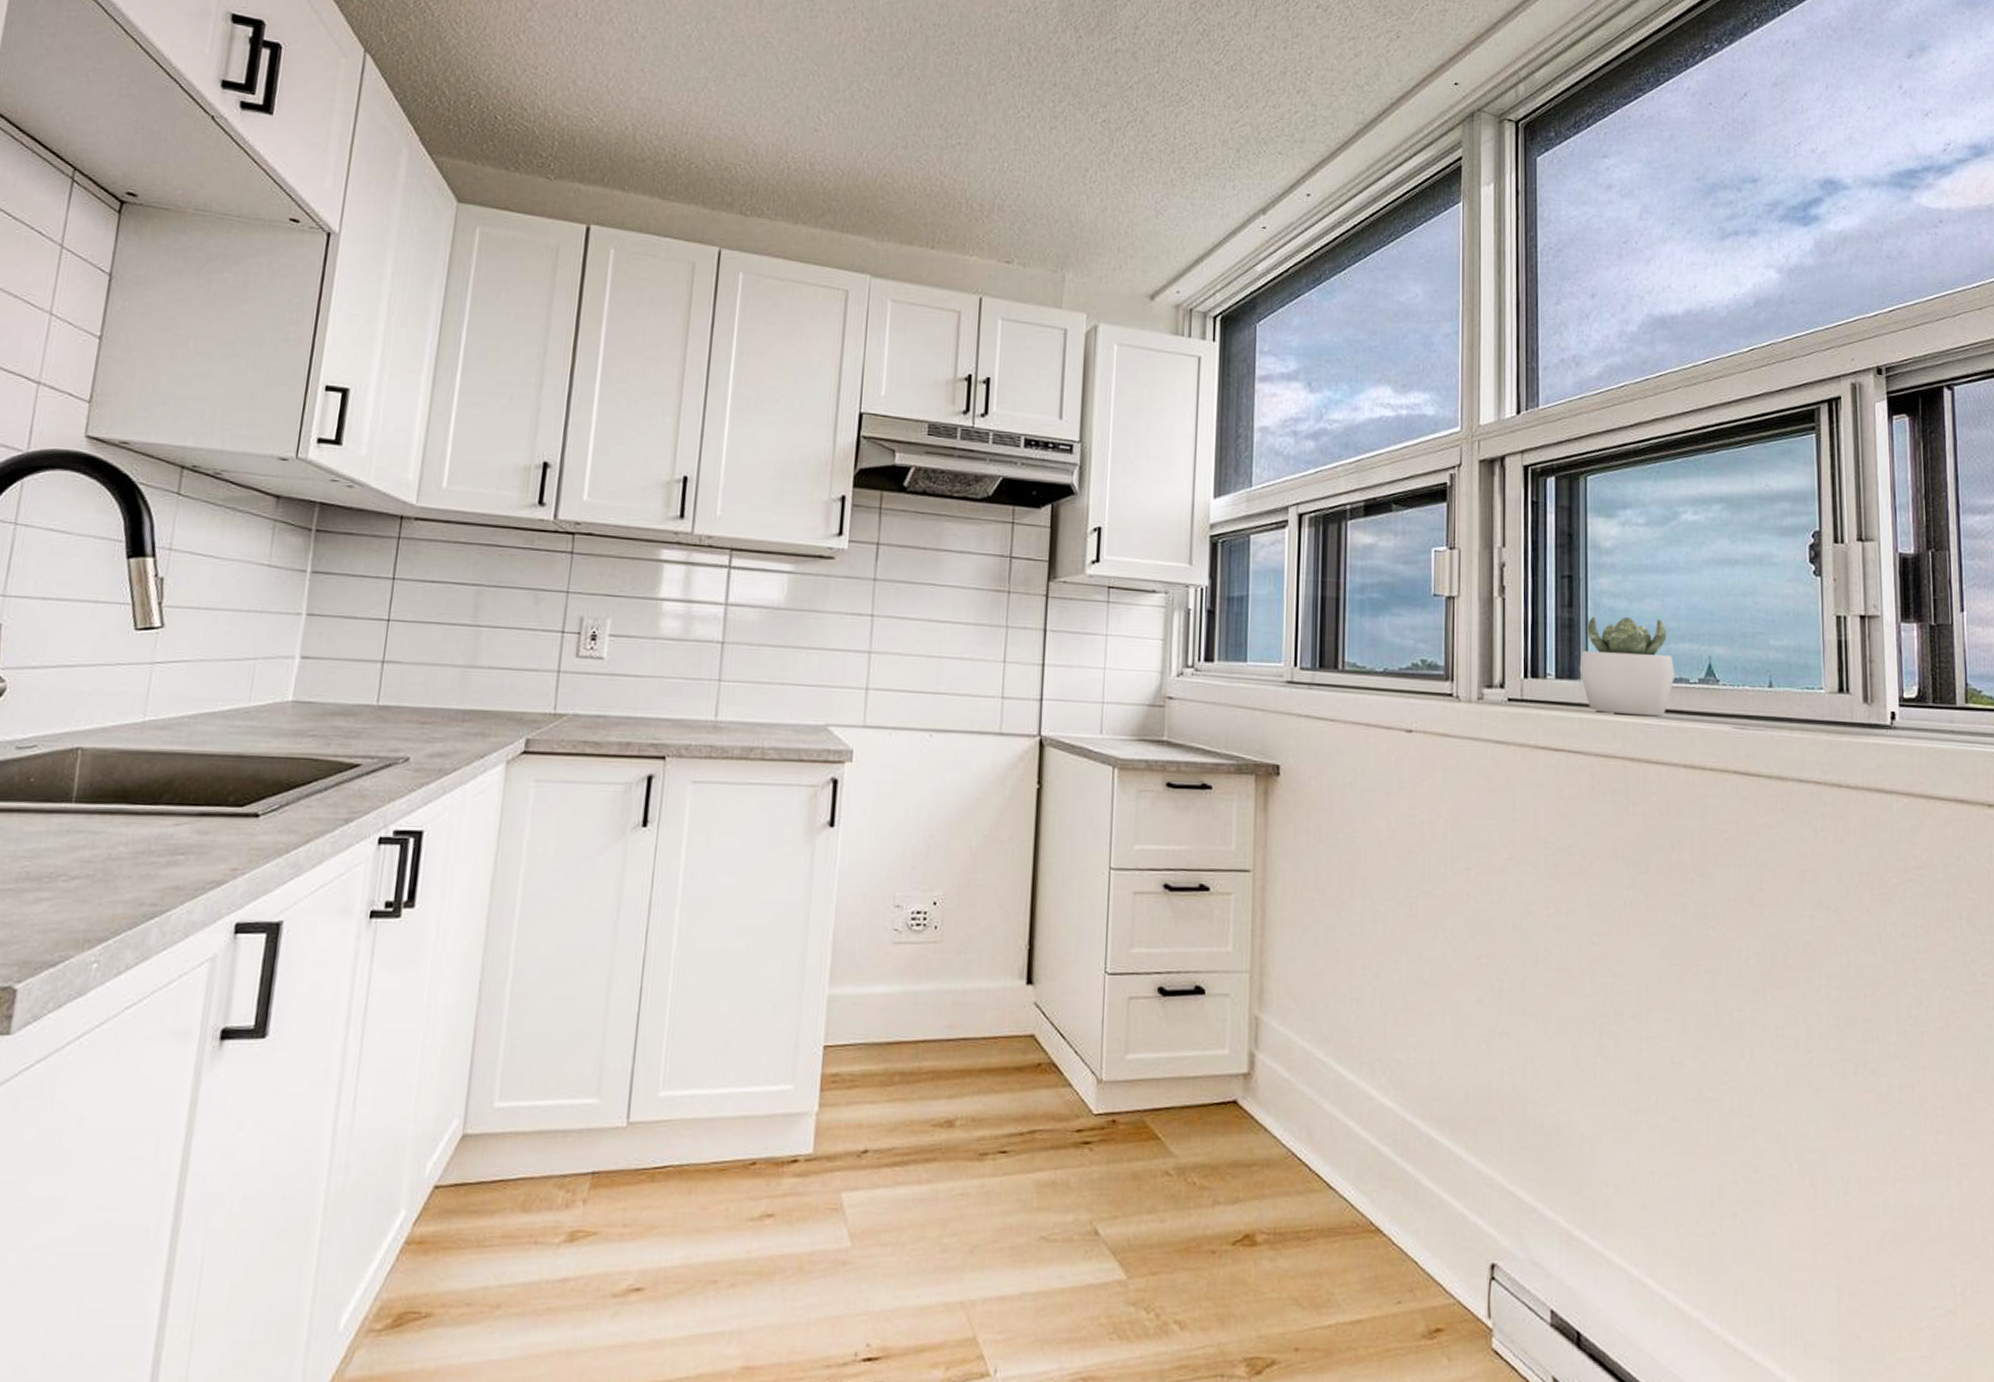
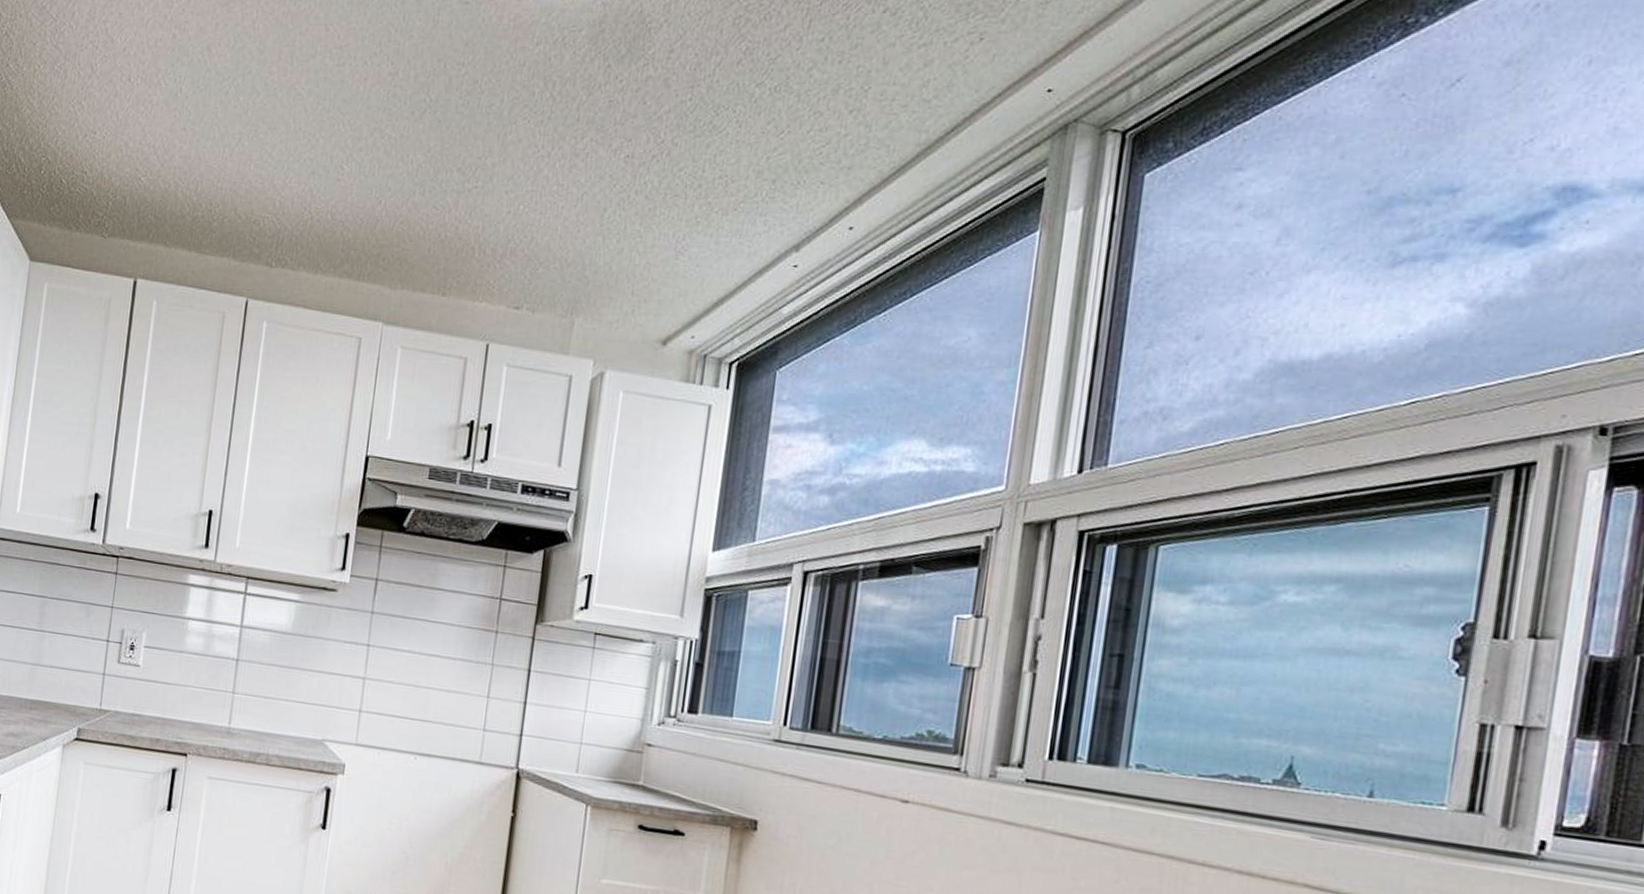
succulent plant: present [1579,616,1676,717] -> none [1118,700,1243,815]

